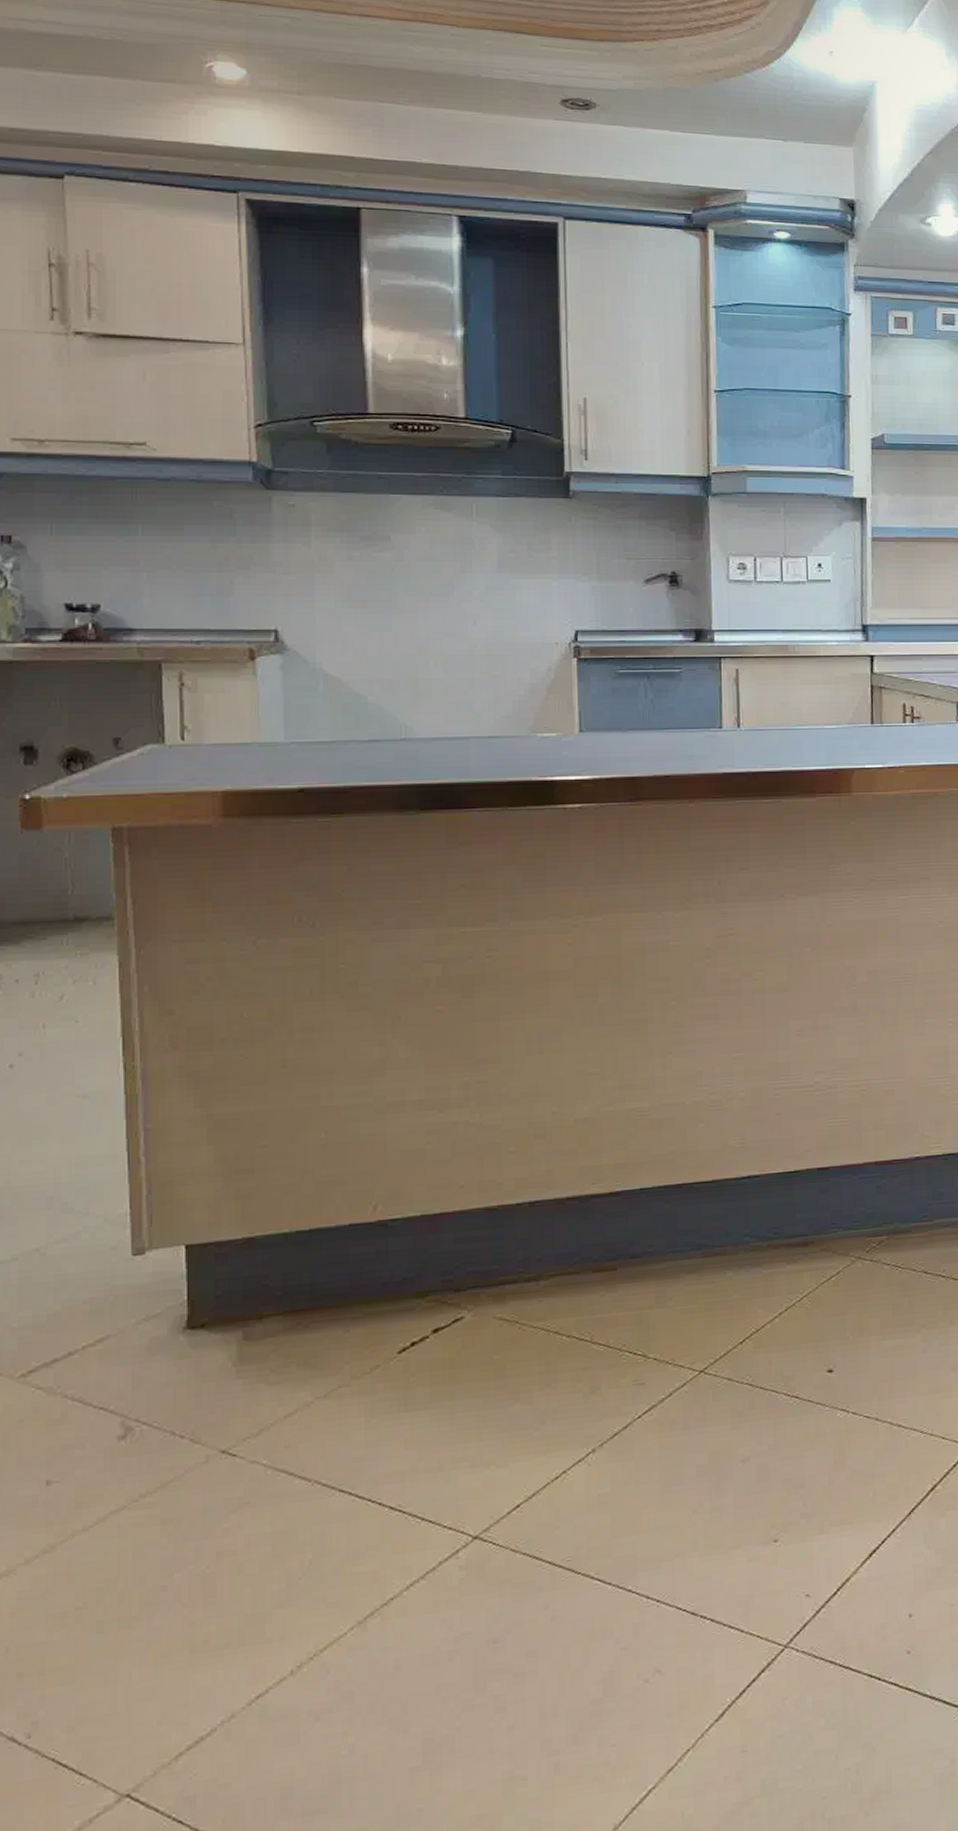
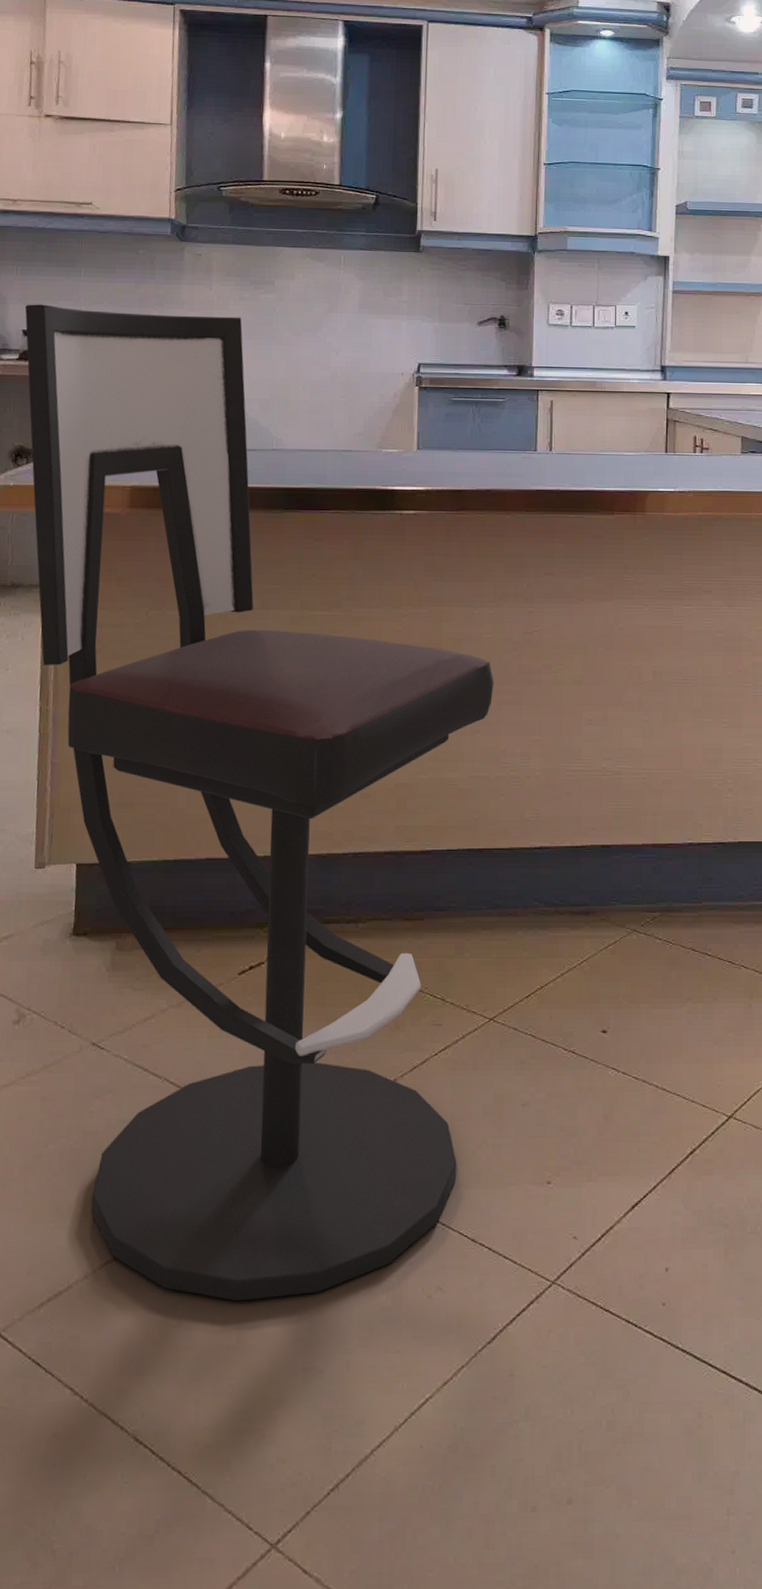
bar stool: none [65,571,686,1718] -> present [24,304,494,1302]

